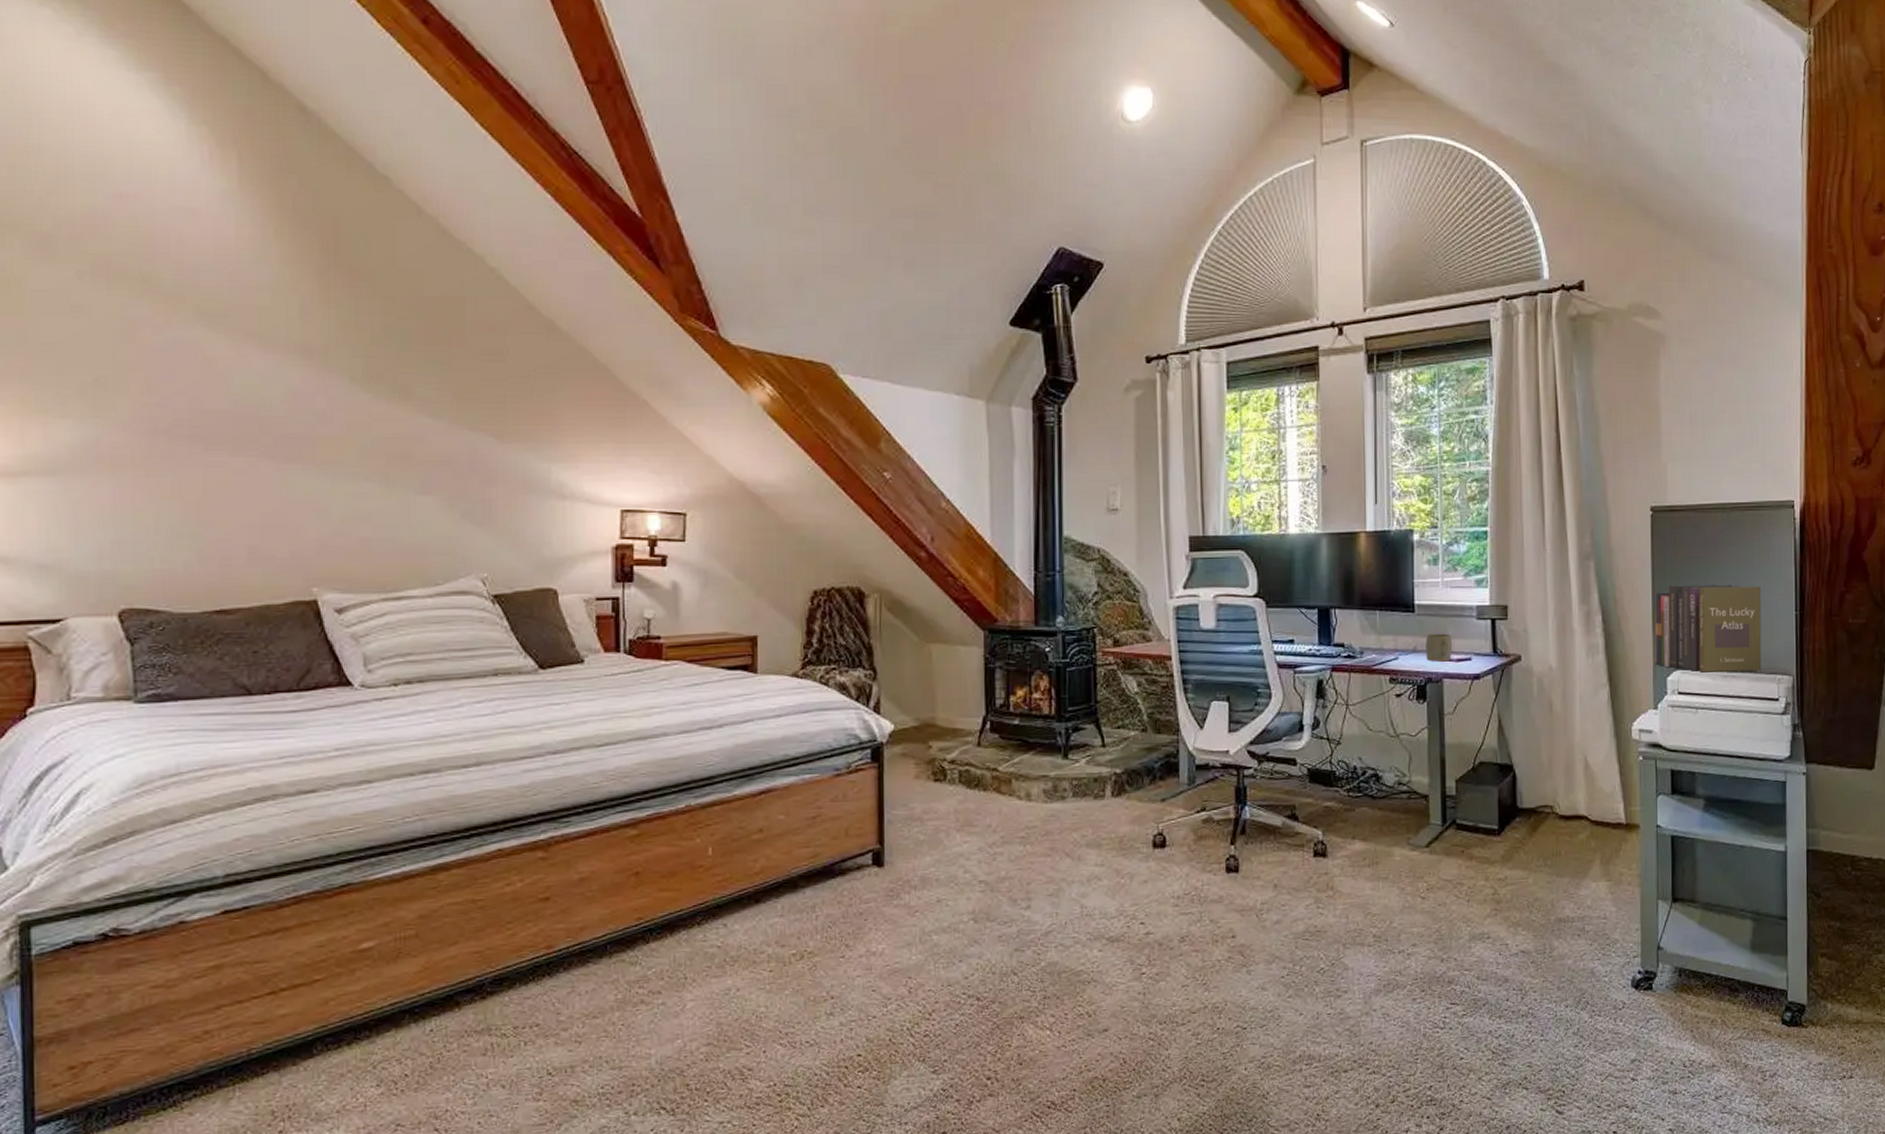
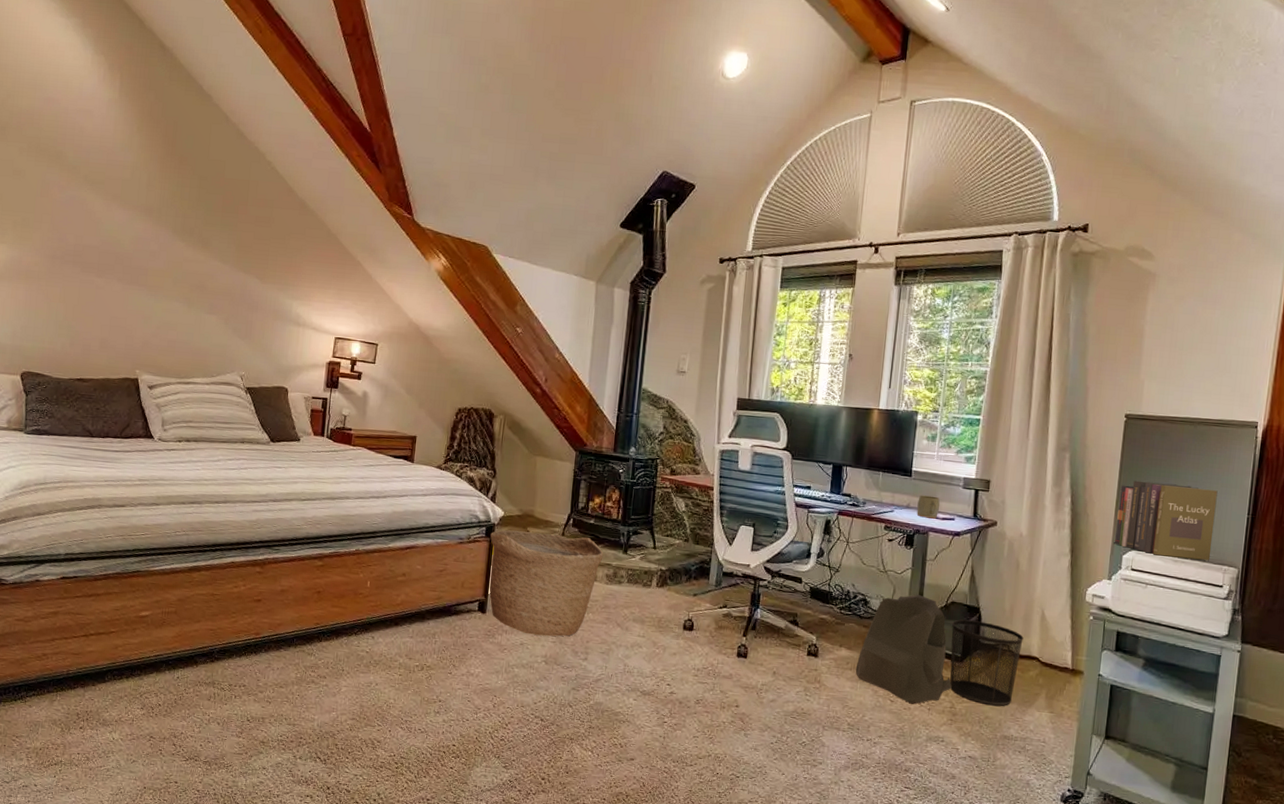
basket: none [879,743,1037,887] -> present [489,530,604,637]
backpack: none [1374,759,1492,898] -> present [855,594,952,704]
waste bin: none [1482,781,1567,884] -> present [950,619,1024,707]

